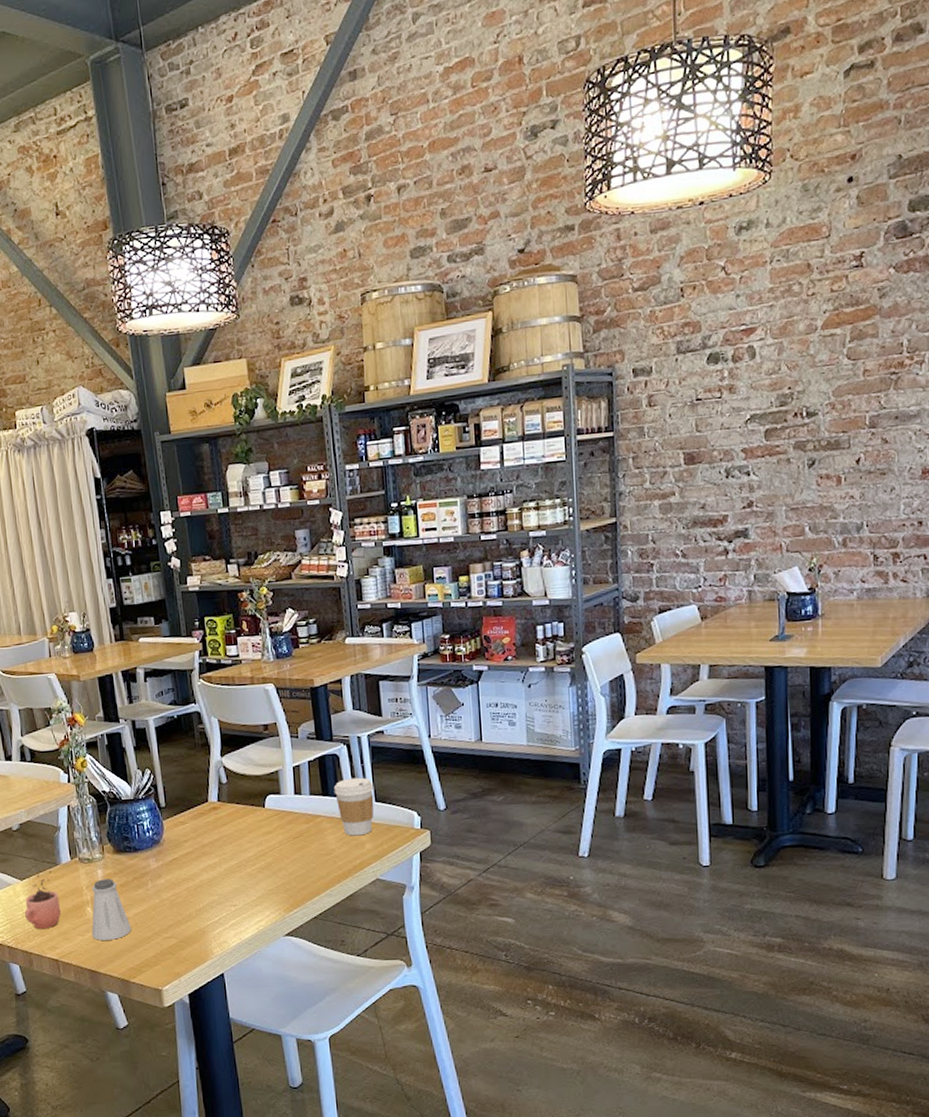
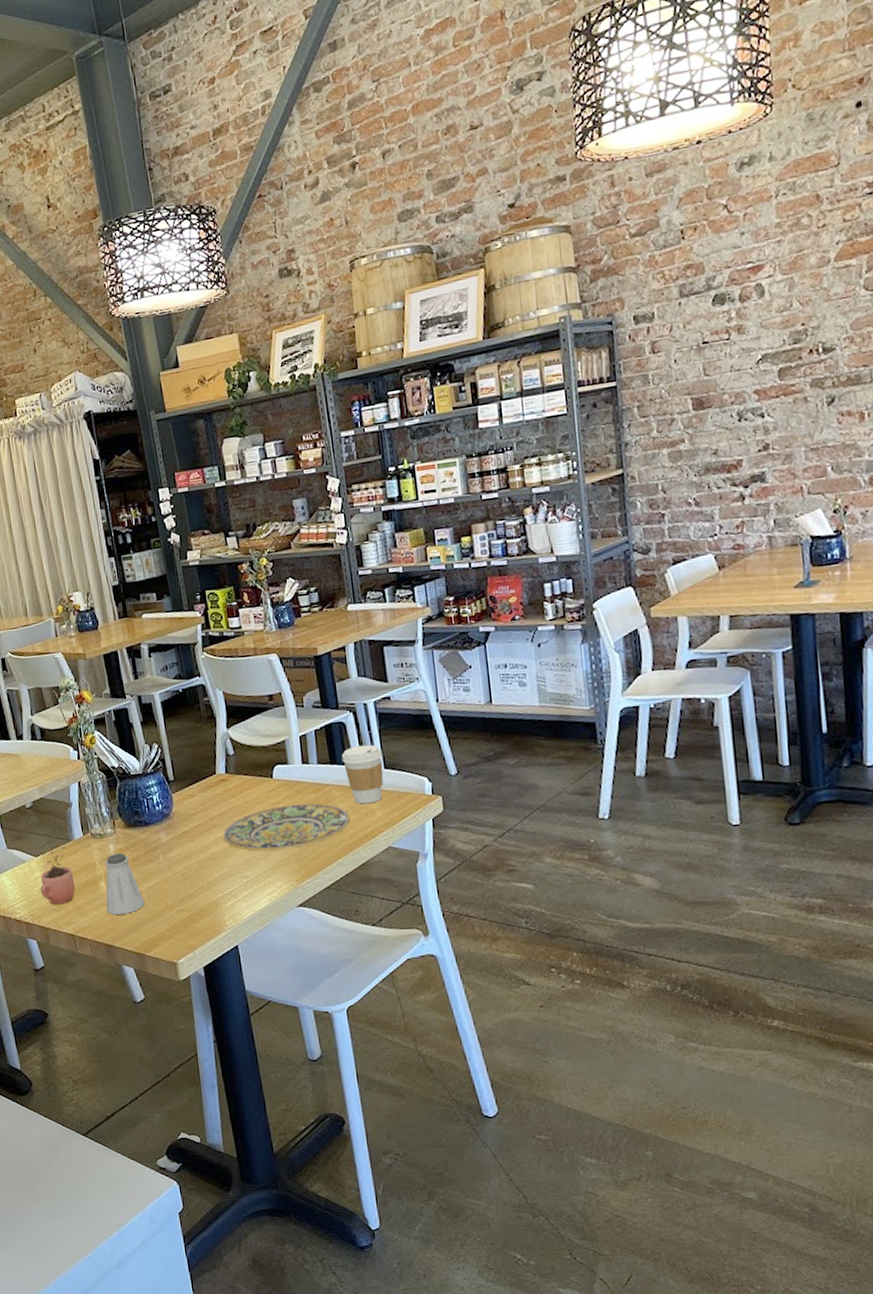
plate: none [213,834,340,881] -> present [223,803,350,852]

